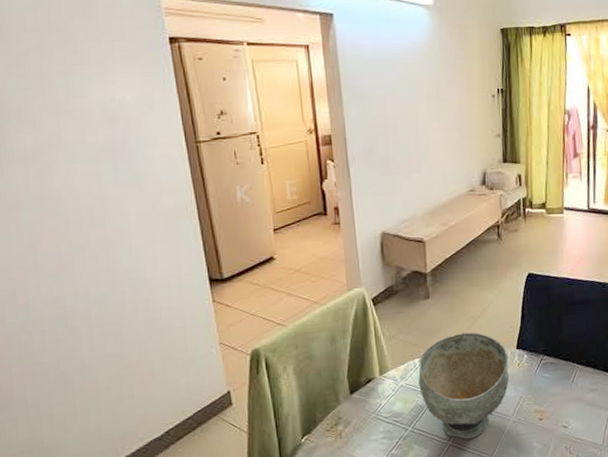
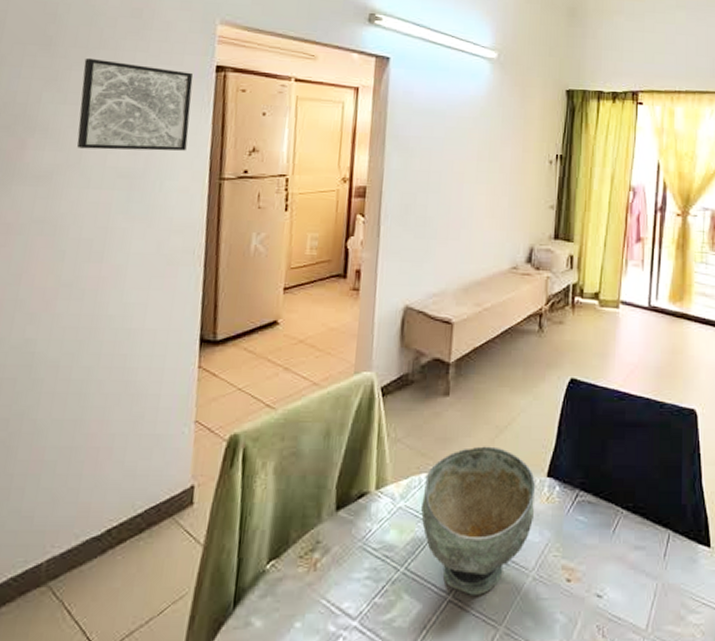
wall art: none [39,41,159,128] -> present [76,57,193,151]

